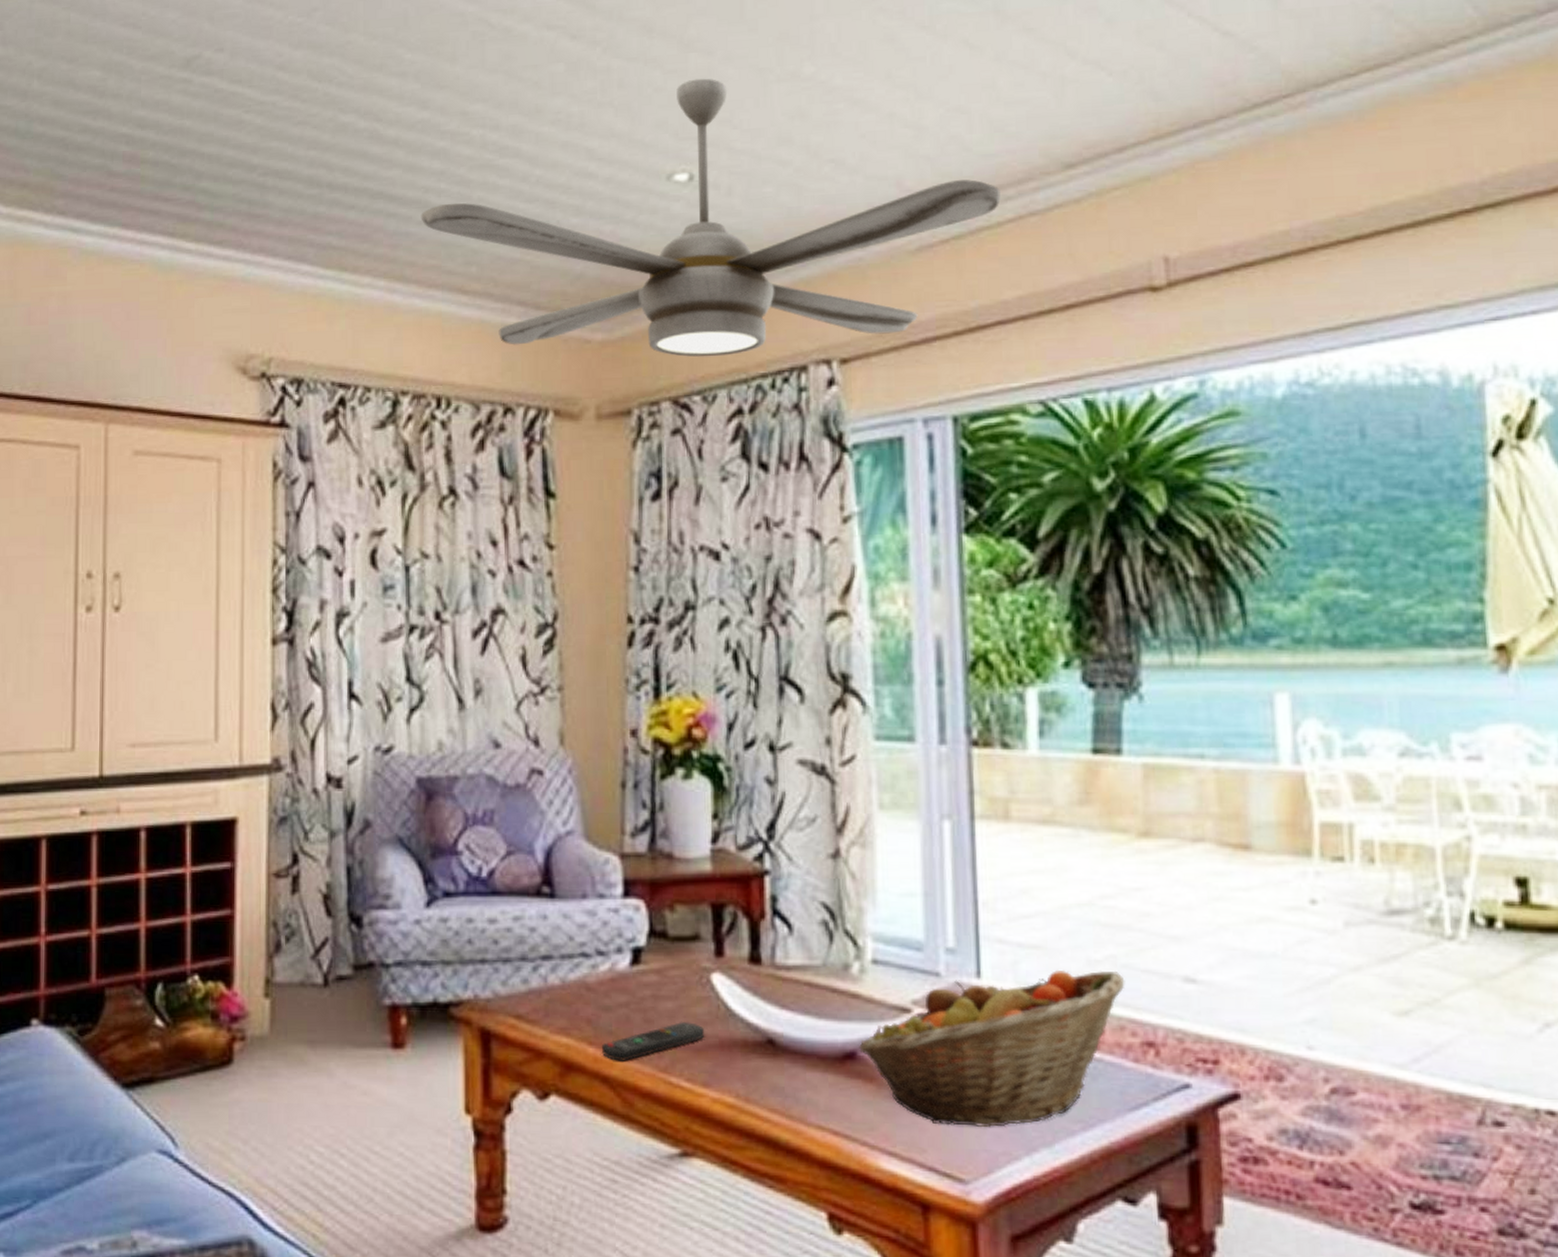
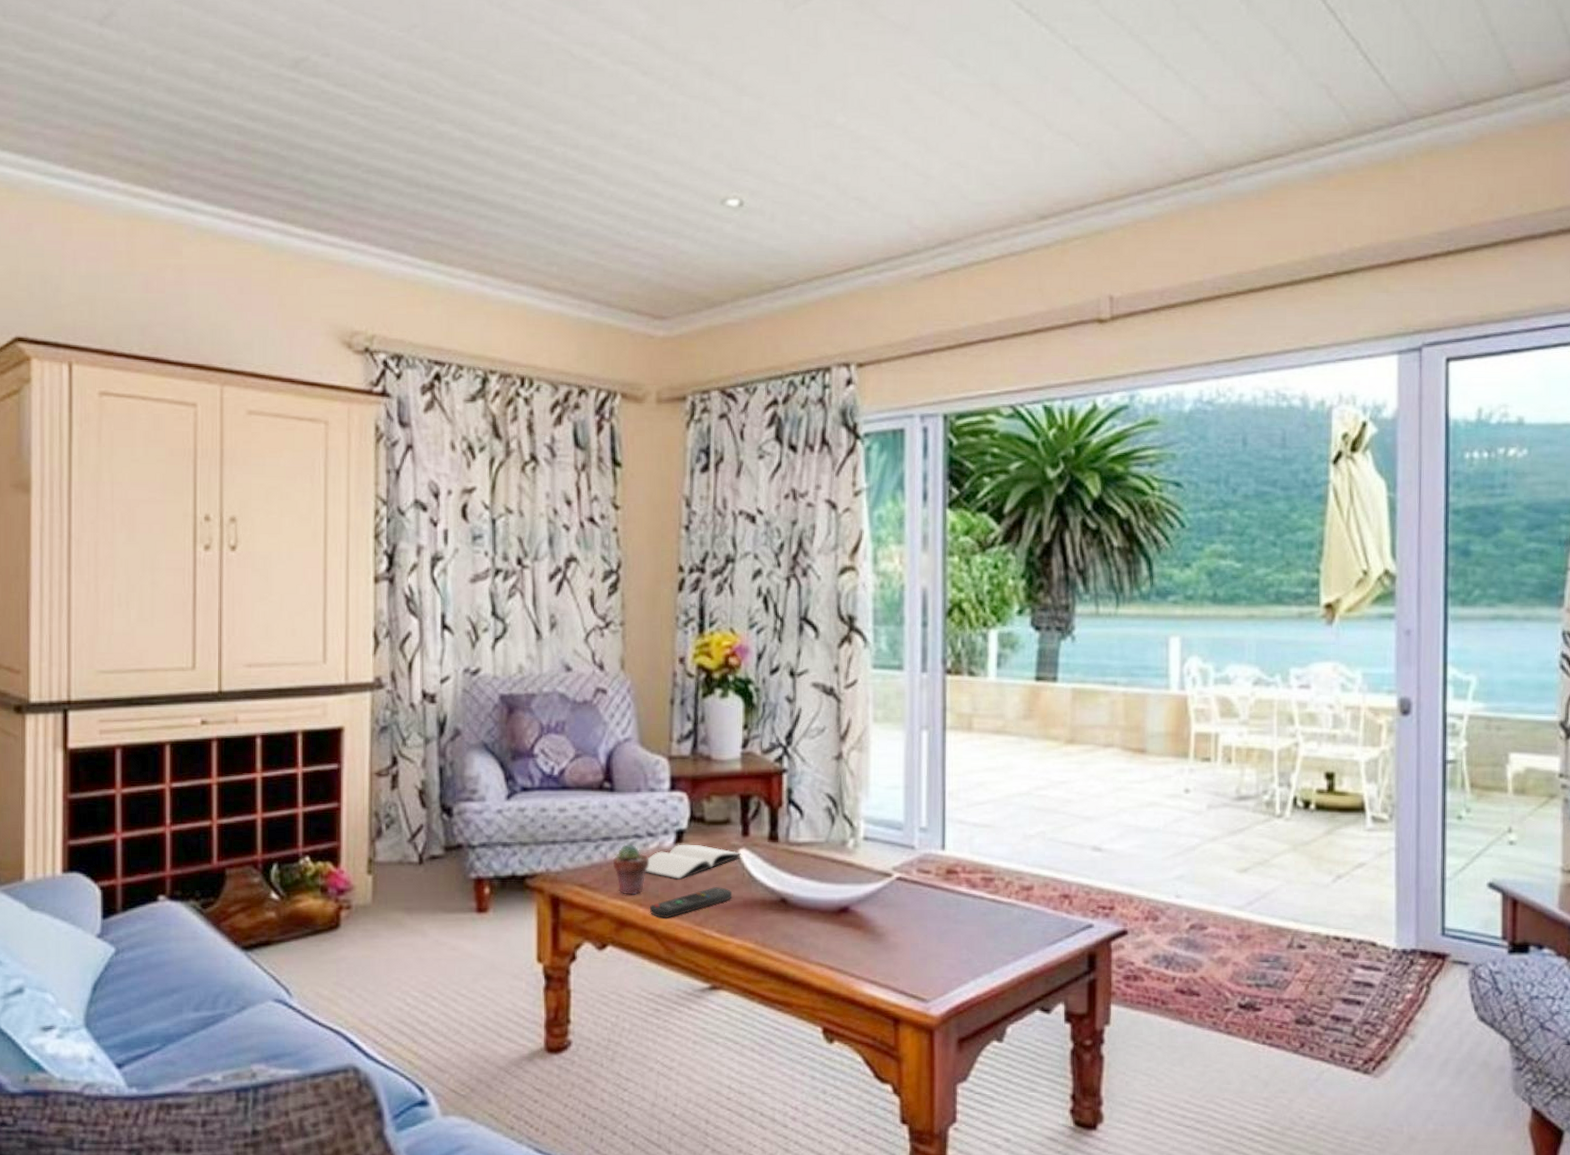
ceiling fan: present [420,78,1001,358] -> none [509,119,988,356]
potted succulent: none [554,964,600,1031] -> present [612,844,649,895]
book: none [595,965,716,1012] -> present [645,844,742,880]
fruit basket: present [859,969,1125,1127] -> none [851,842,1050,960]

